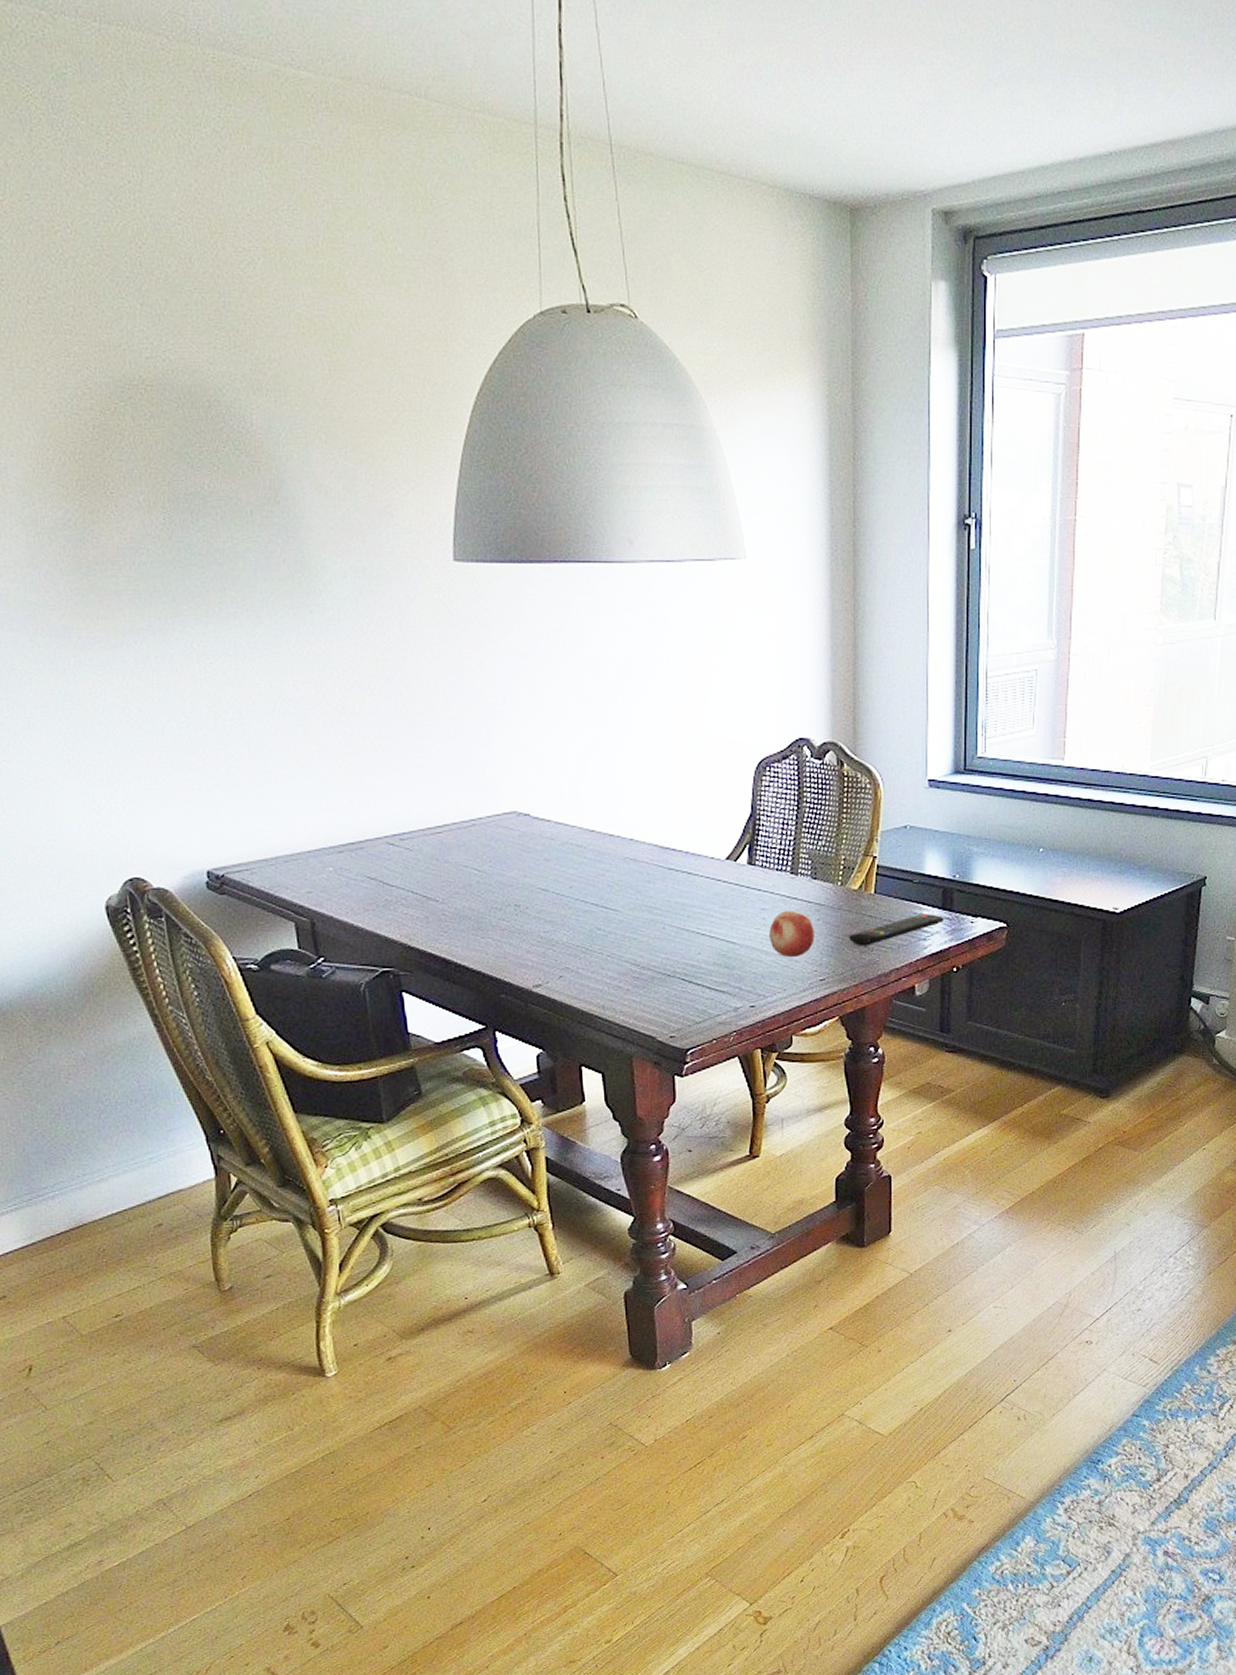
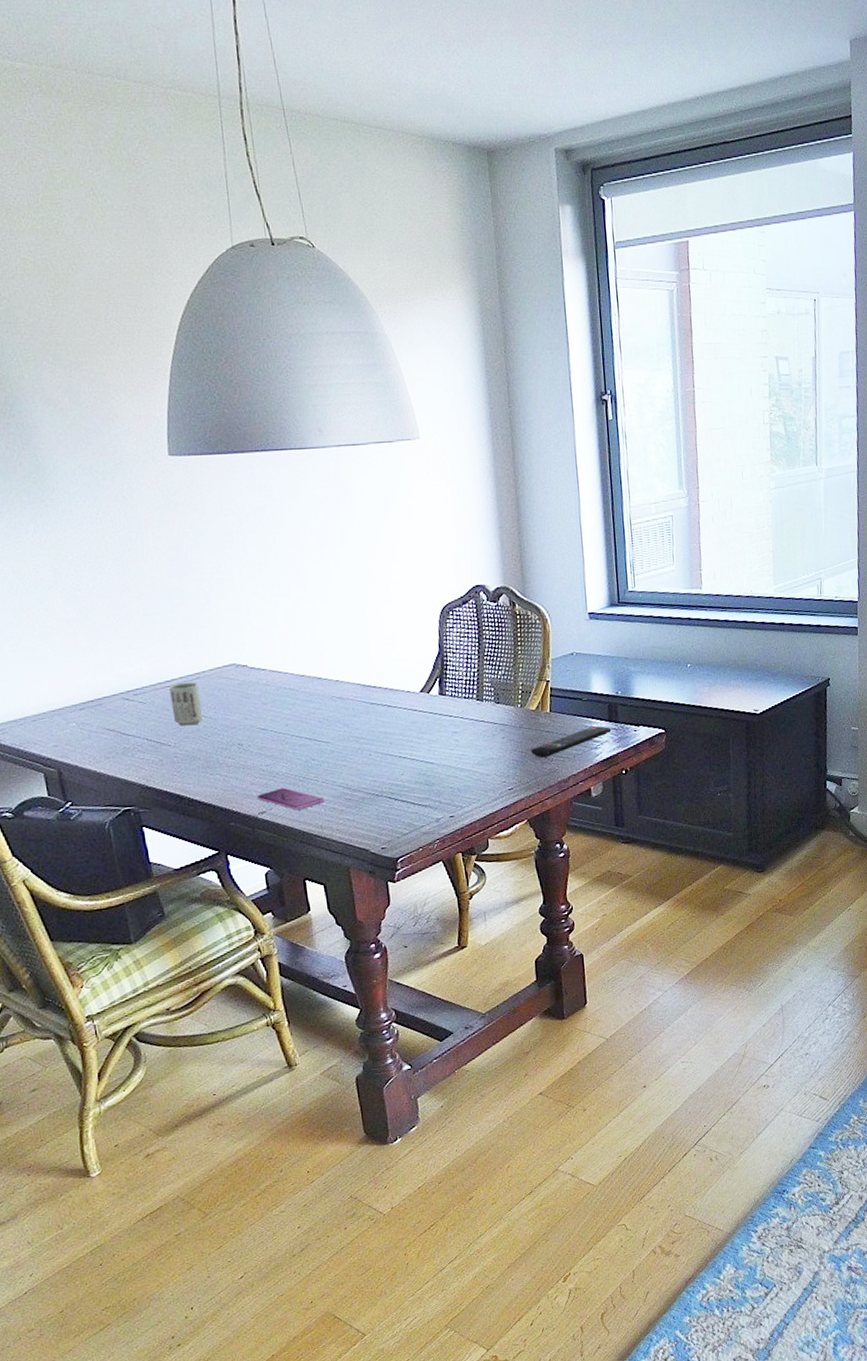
cup: none [440,829,477,880] -> present [169,682,204,726]
smartphone: none [533,959,609,986] -> present [257,788,325,810]
fruit: present [769,911,815,957] -> none [462,732,502,772]

